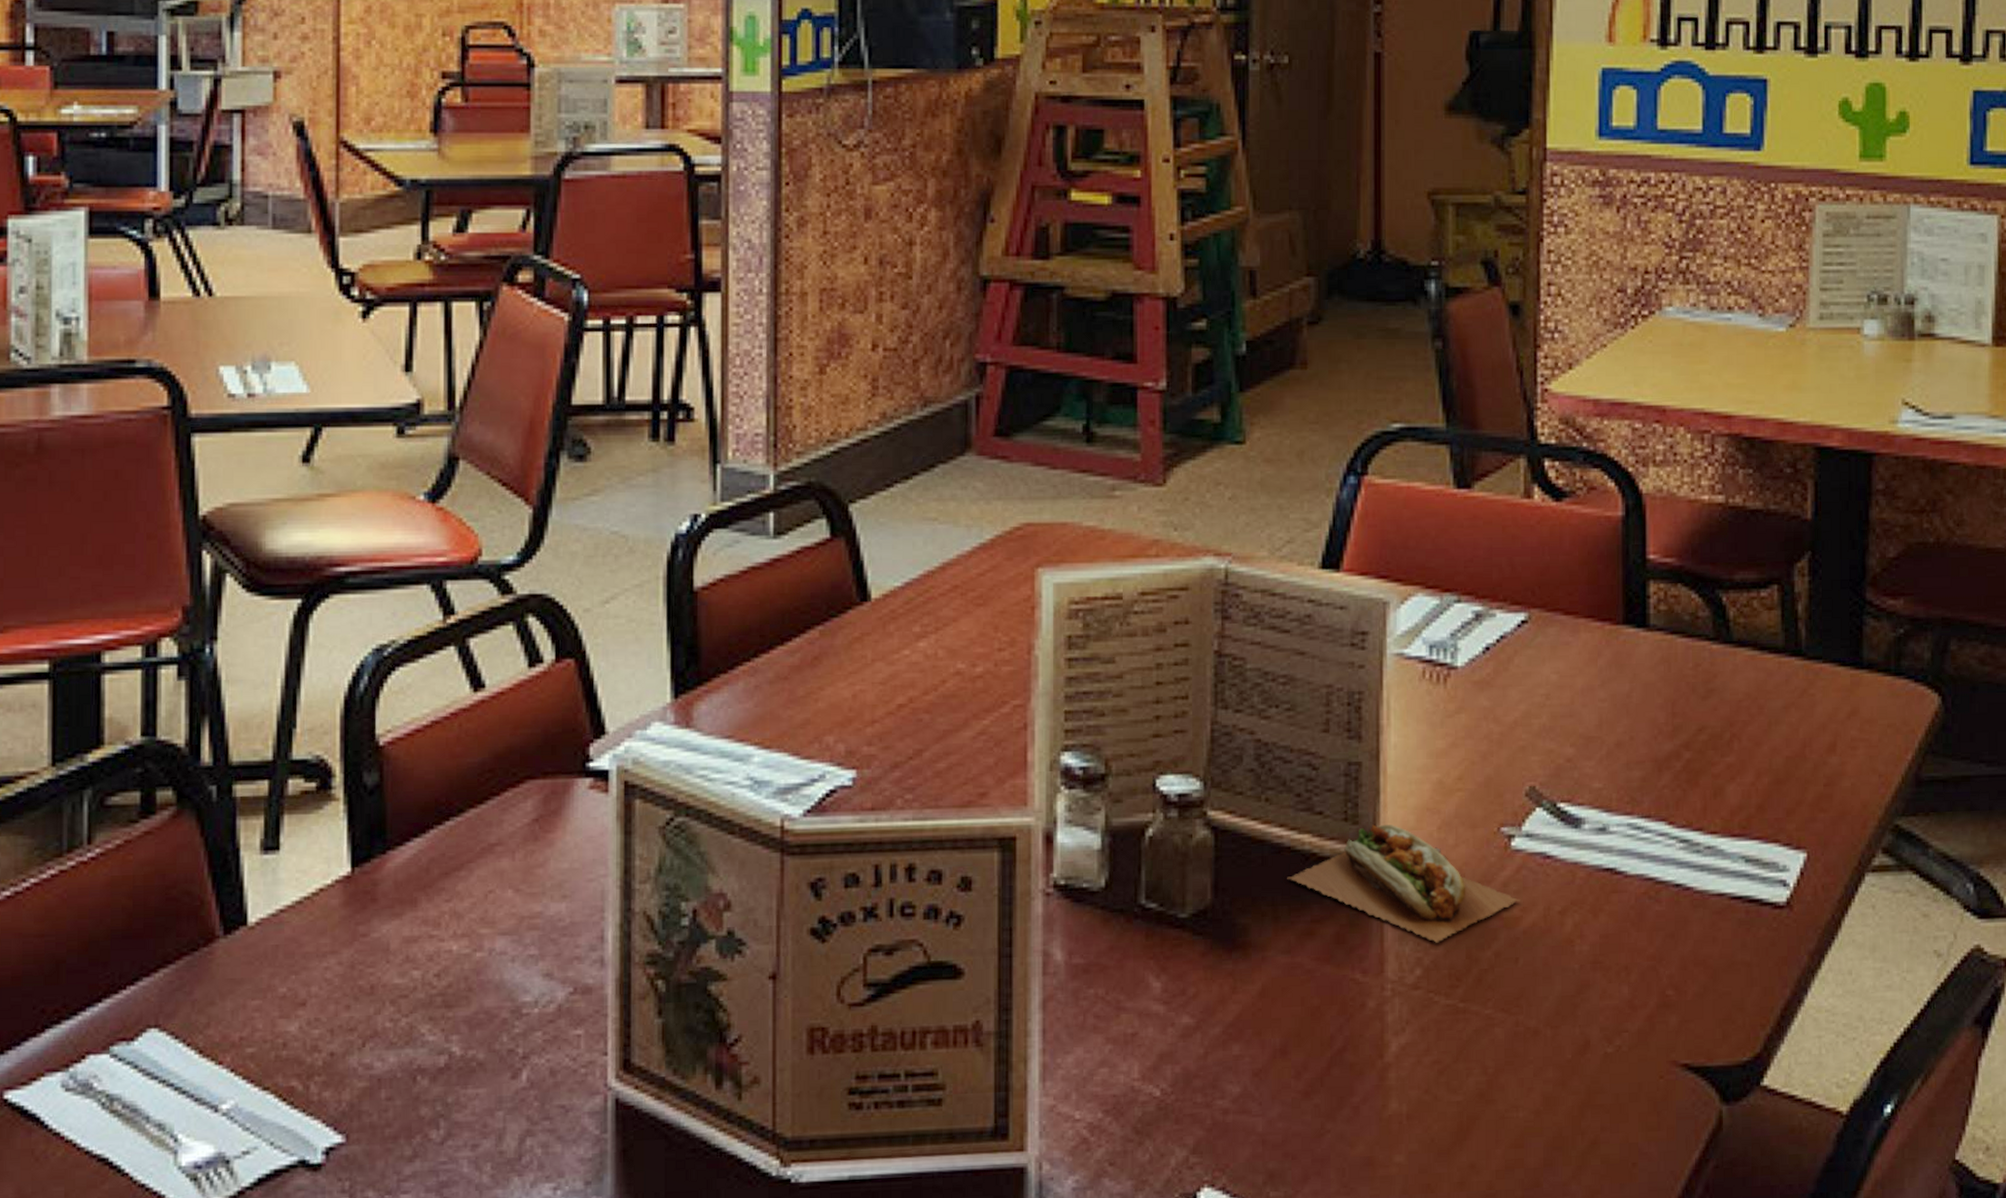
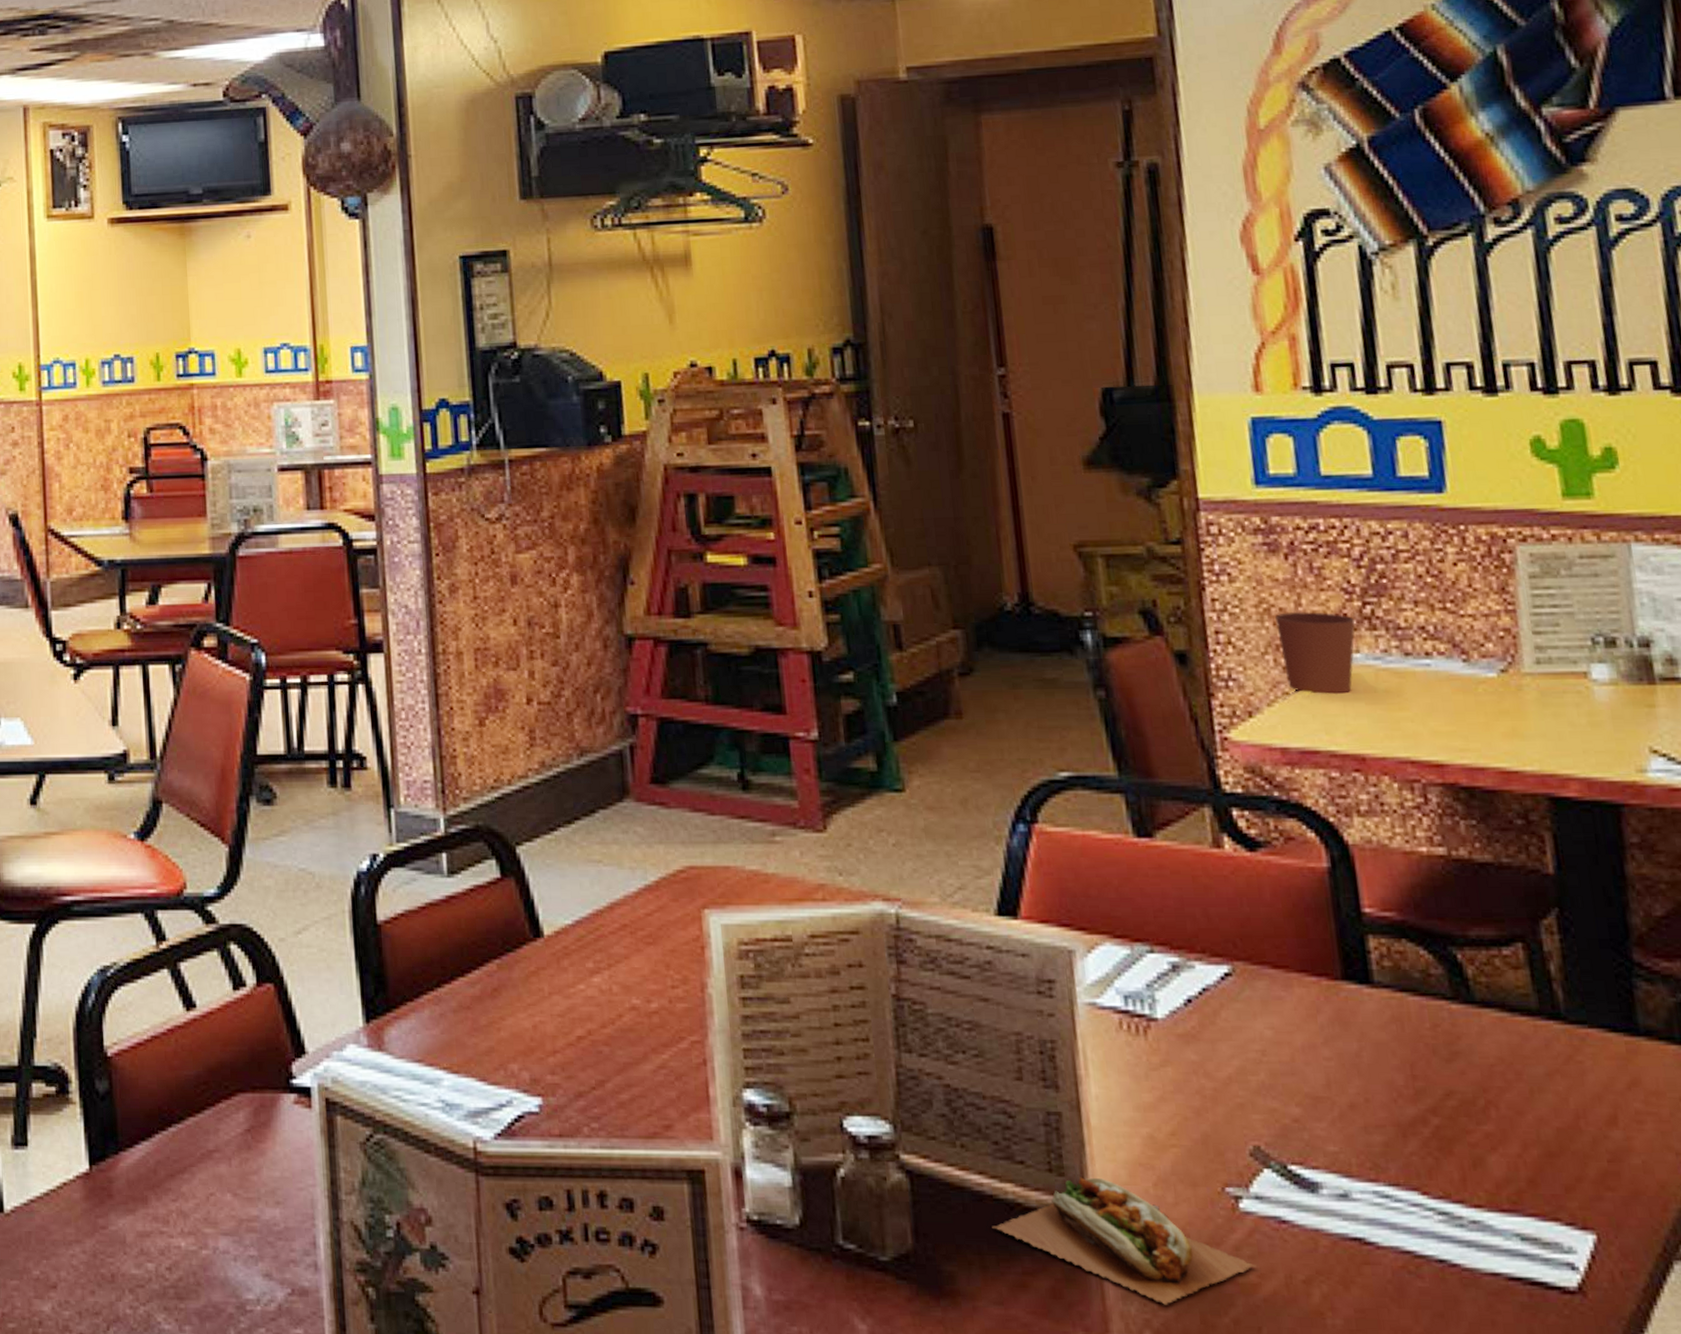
dixie cup: none [1603,264,1672,348] -> present [1275,611,1356,695]

